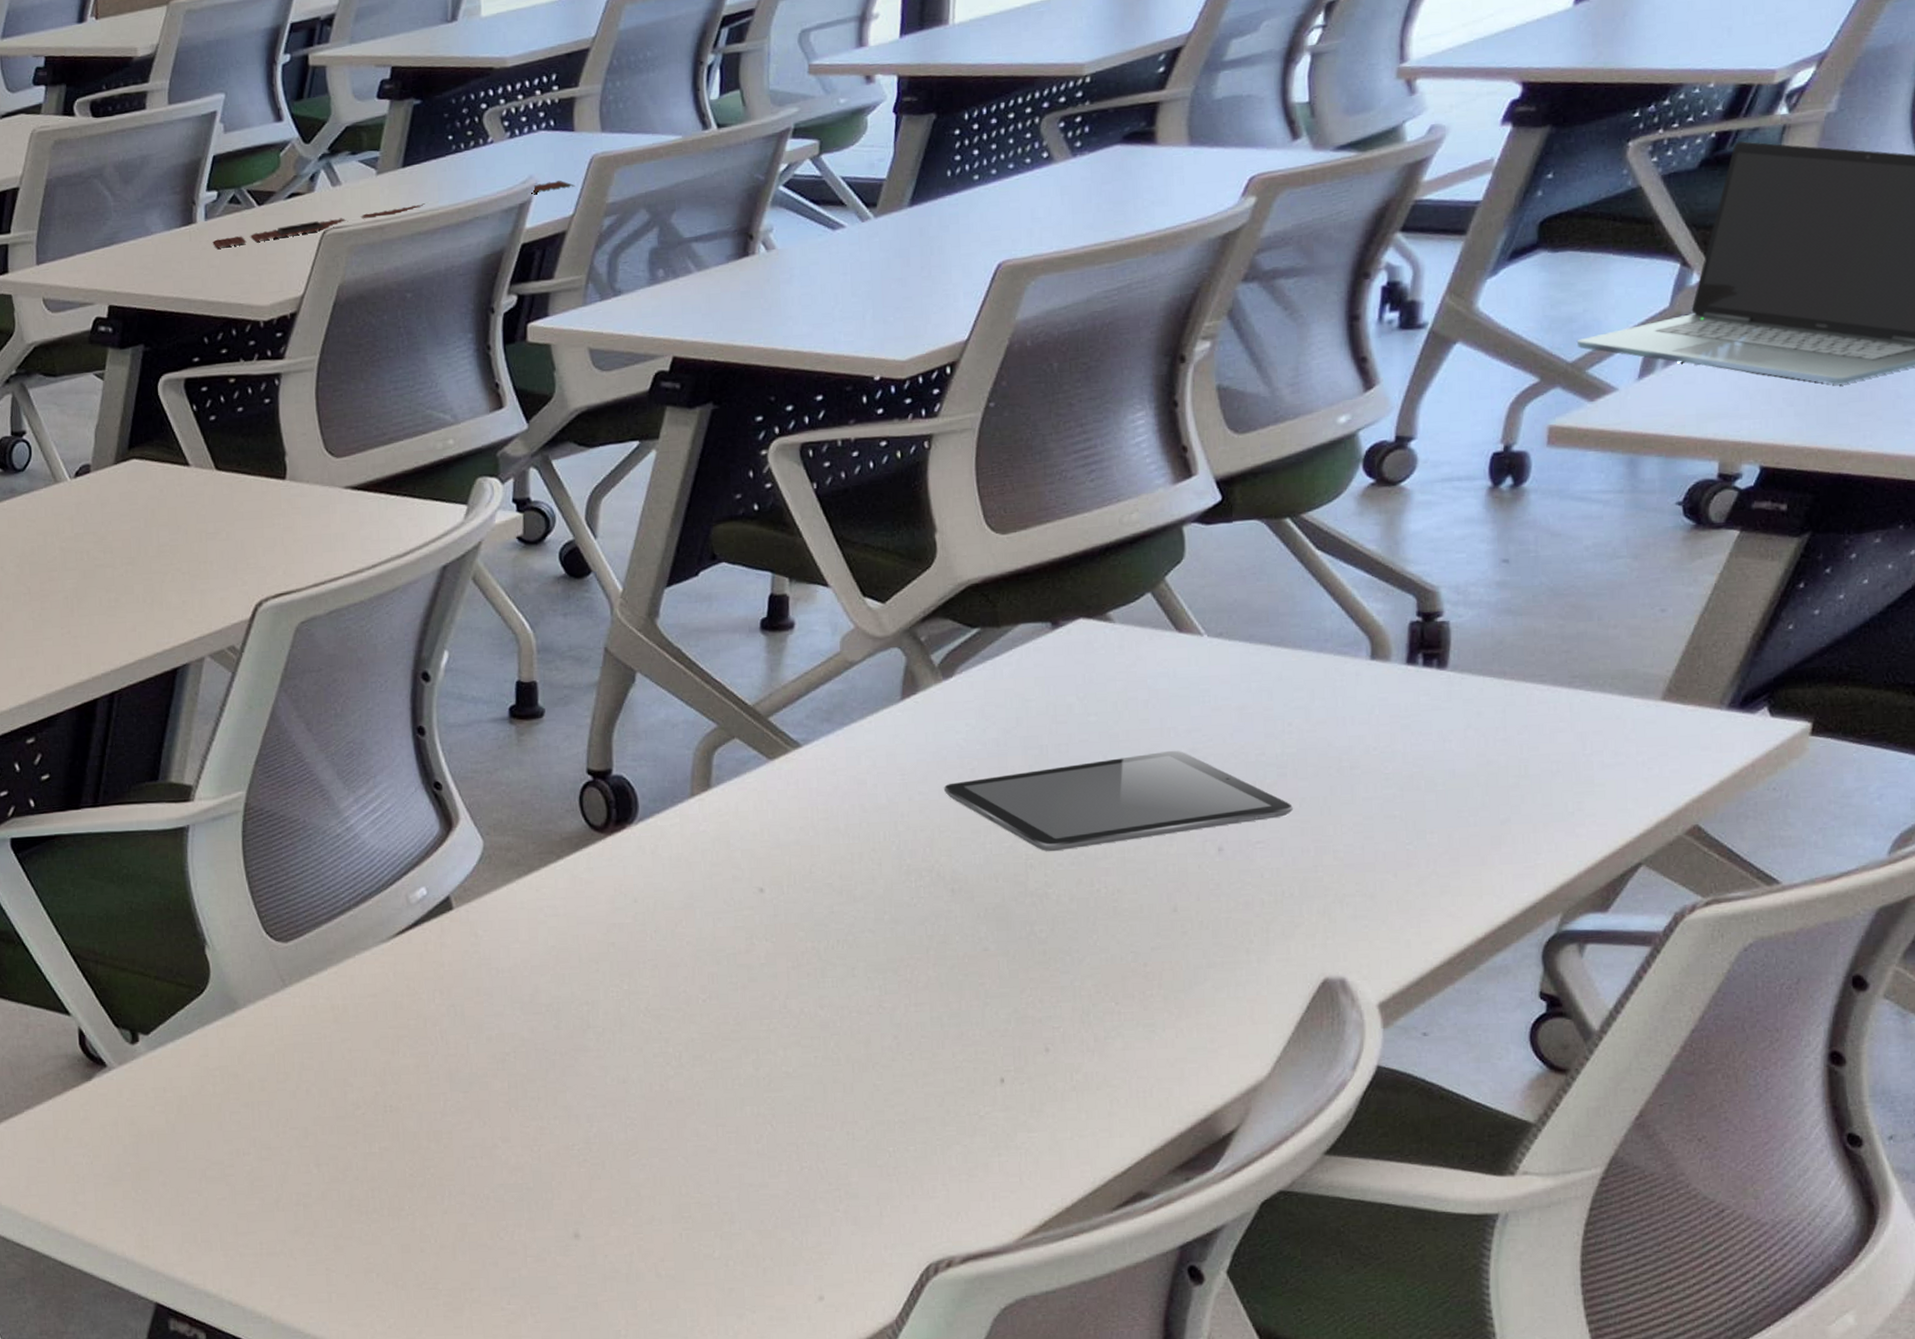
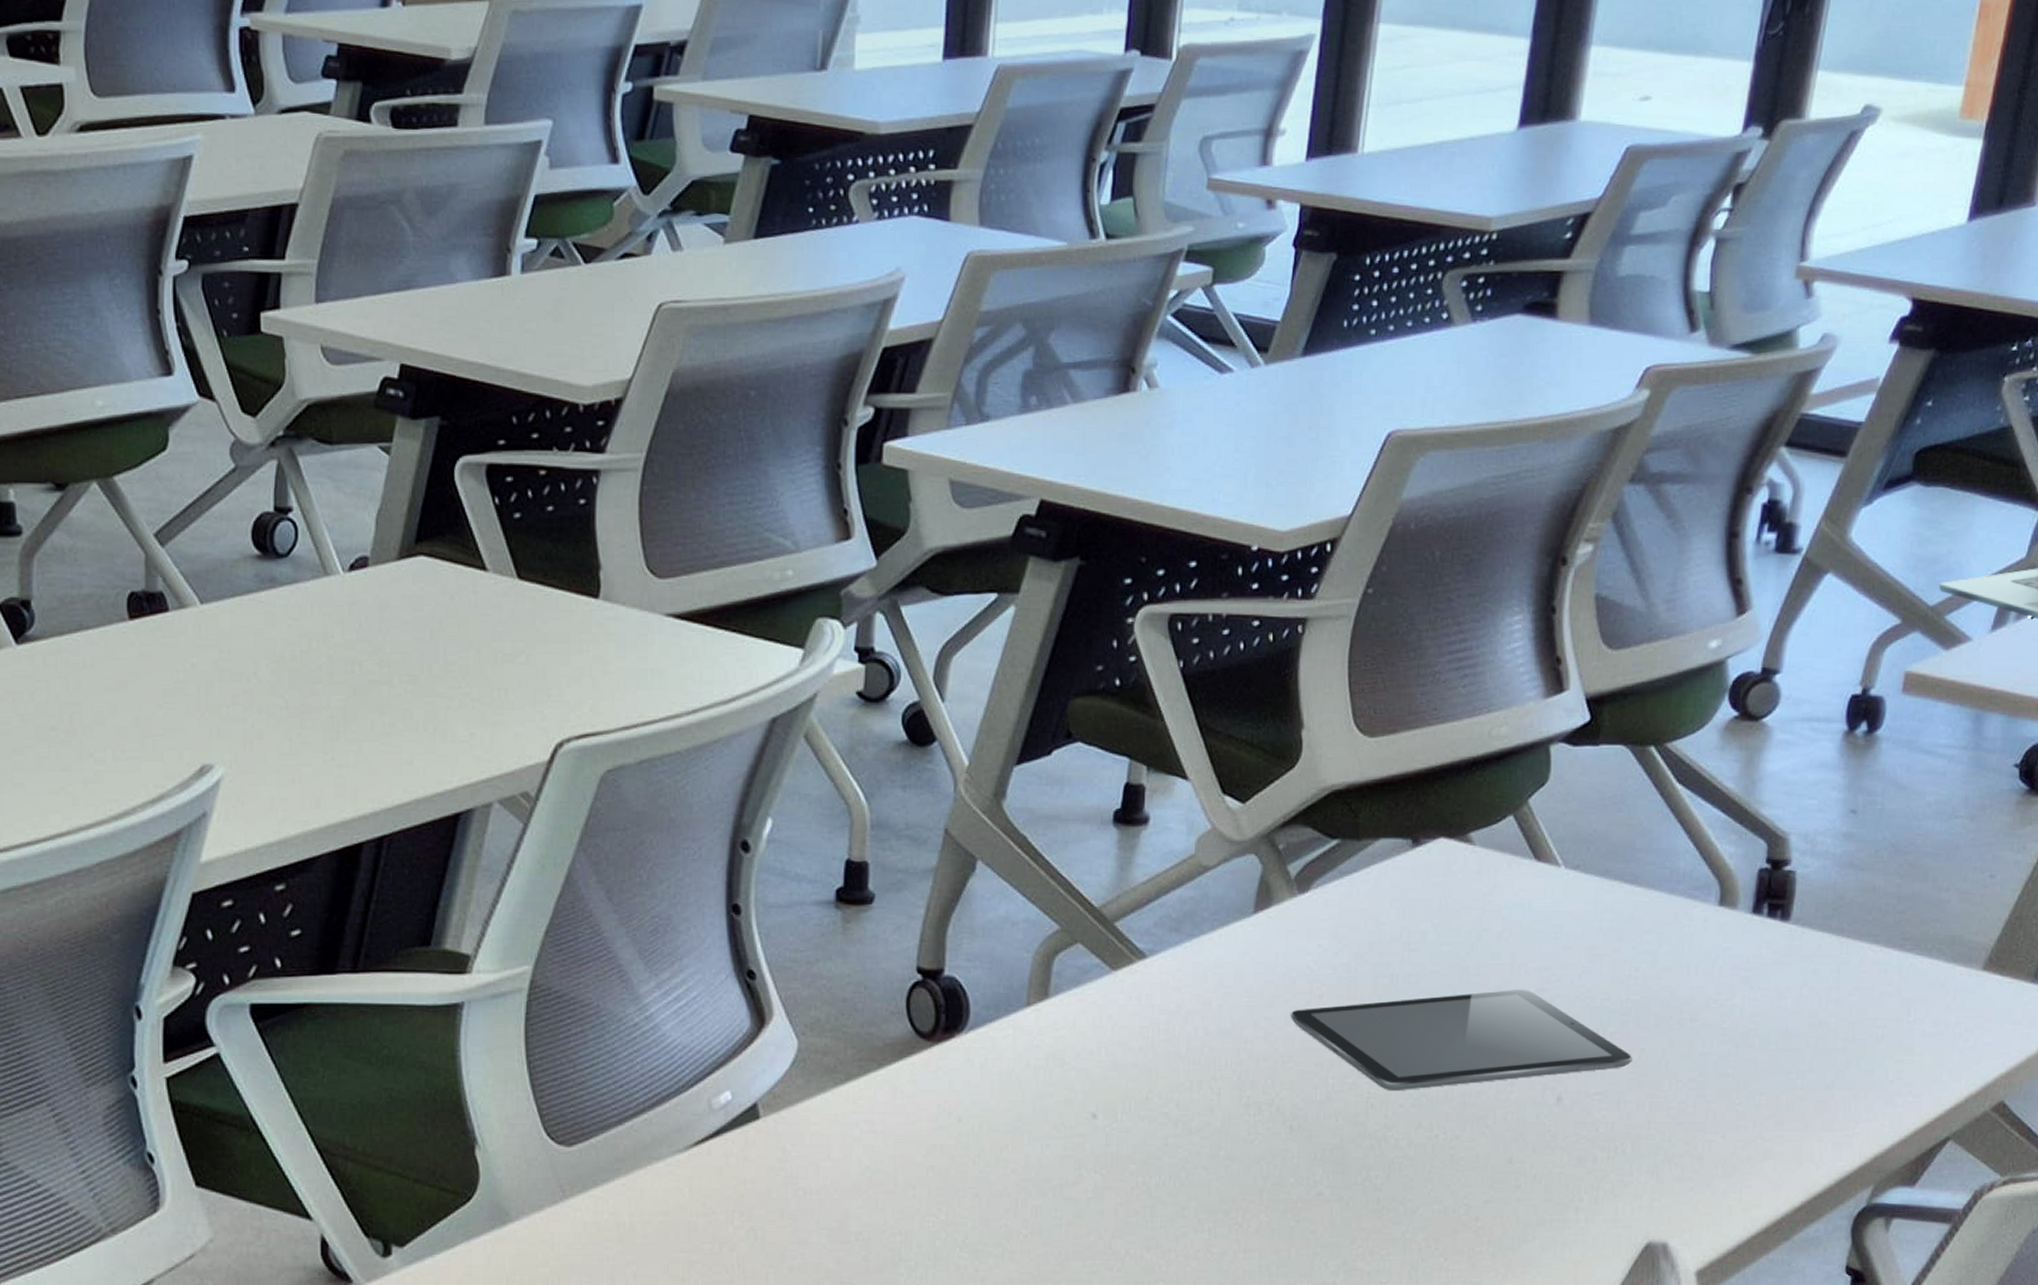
papers: present [212,180,575,249] -> none [528,277,947,310]

